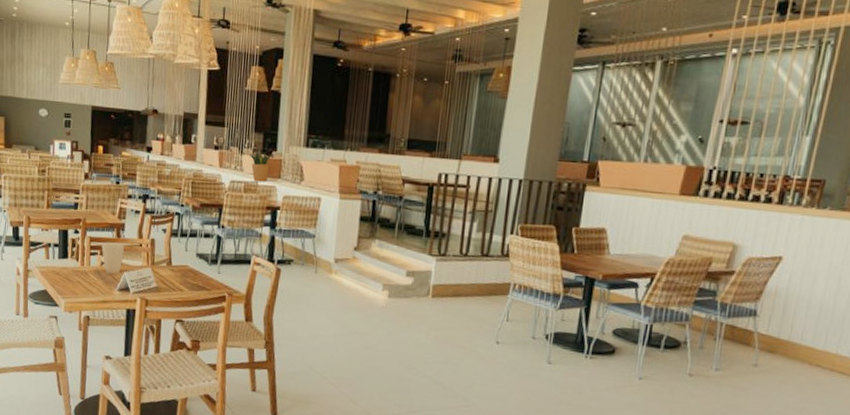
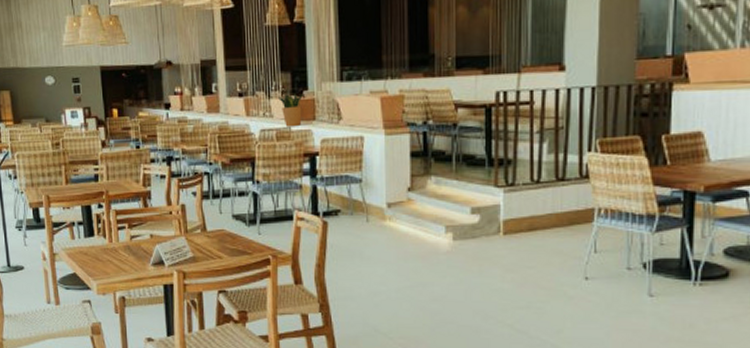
cup: present [101,243,125,277] -> none [128,215,154,251]

